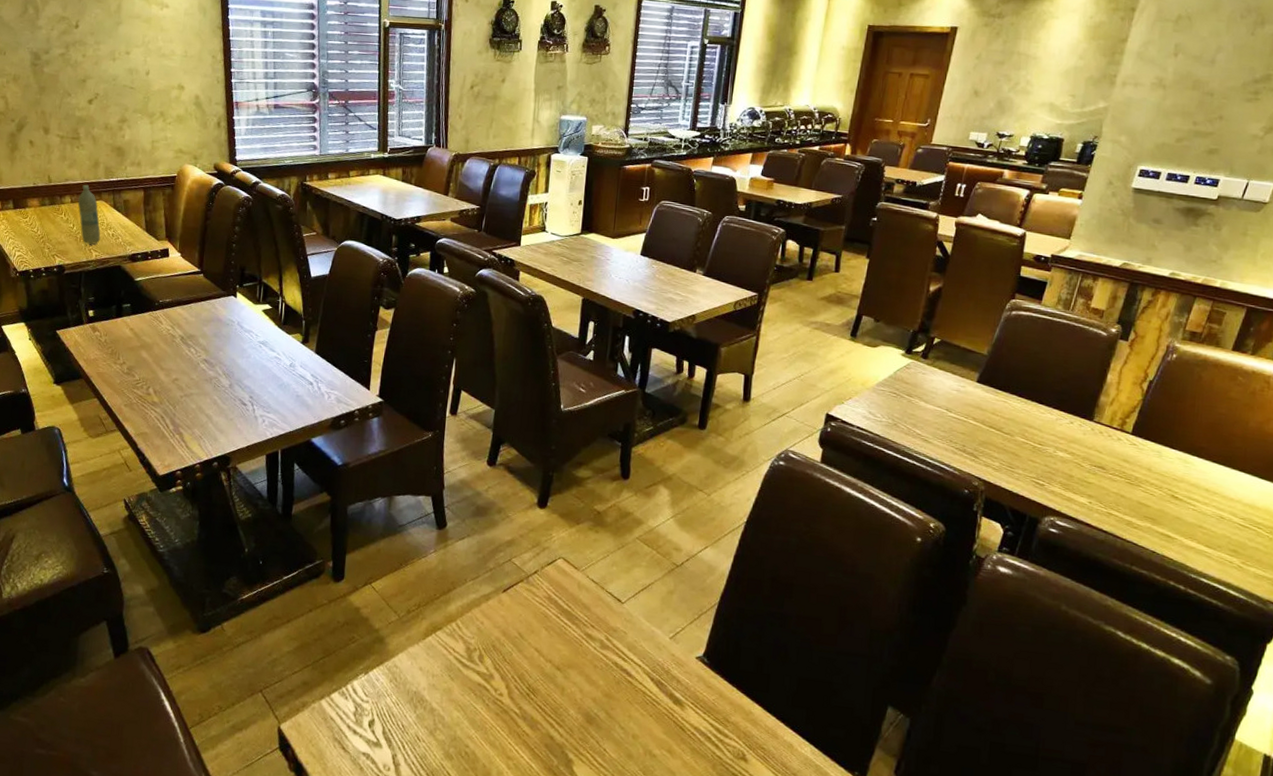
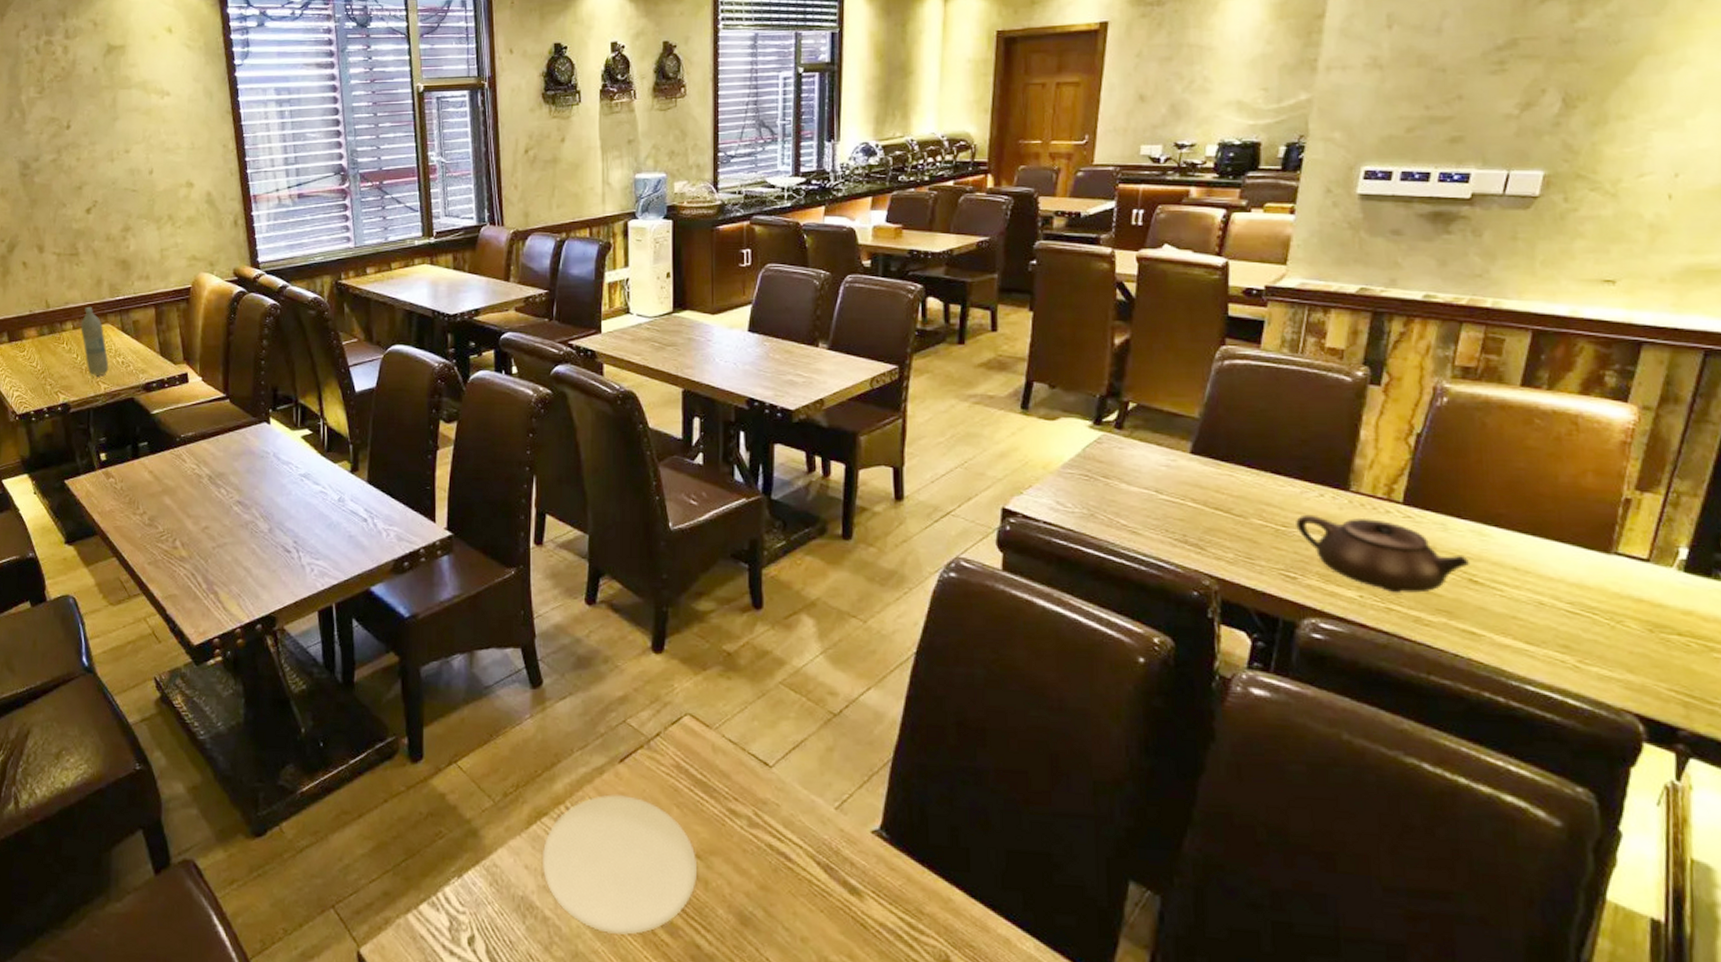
plate: none [434,617,558,727] -> present [543,795,698,936]
teapot: none [1049,436,1175,503] -> present [1296,514,1471,593]

